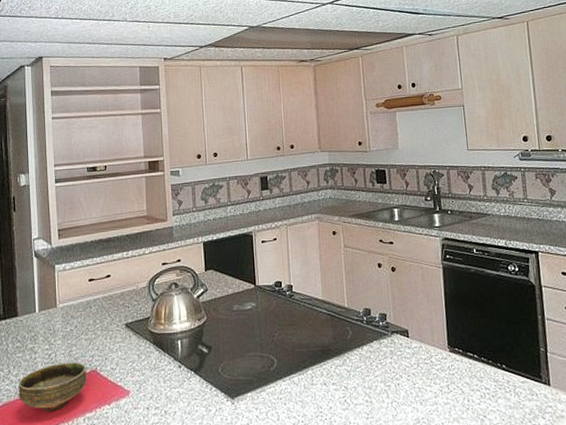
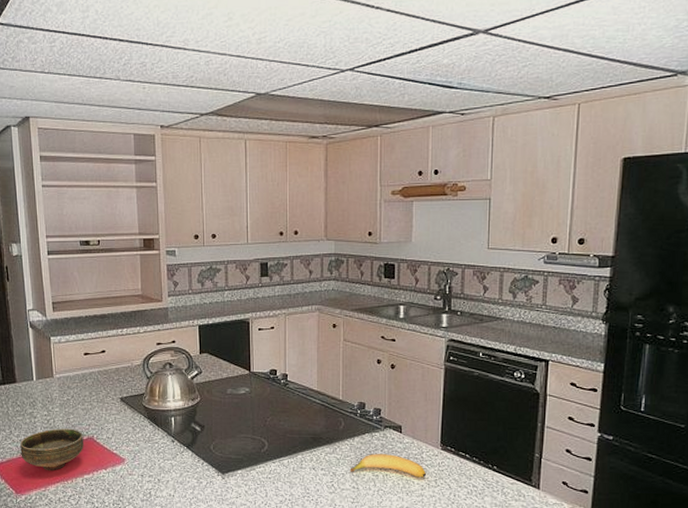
banana: none [361,361,438,385] -> present [349,454,426,478]

